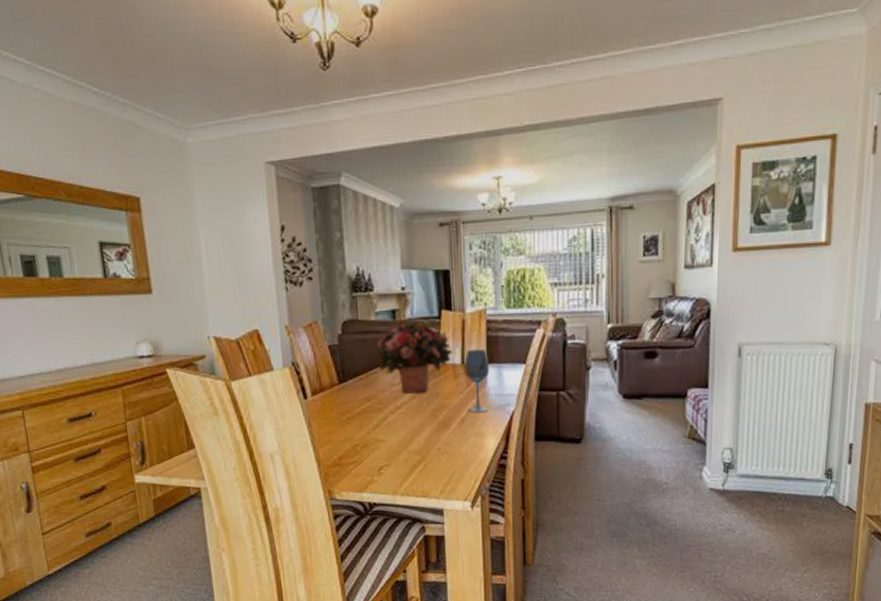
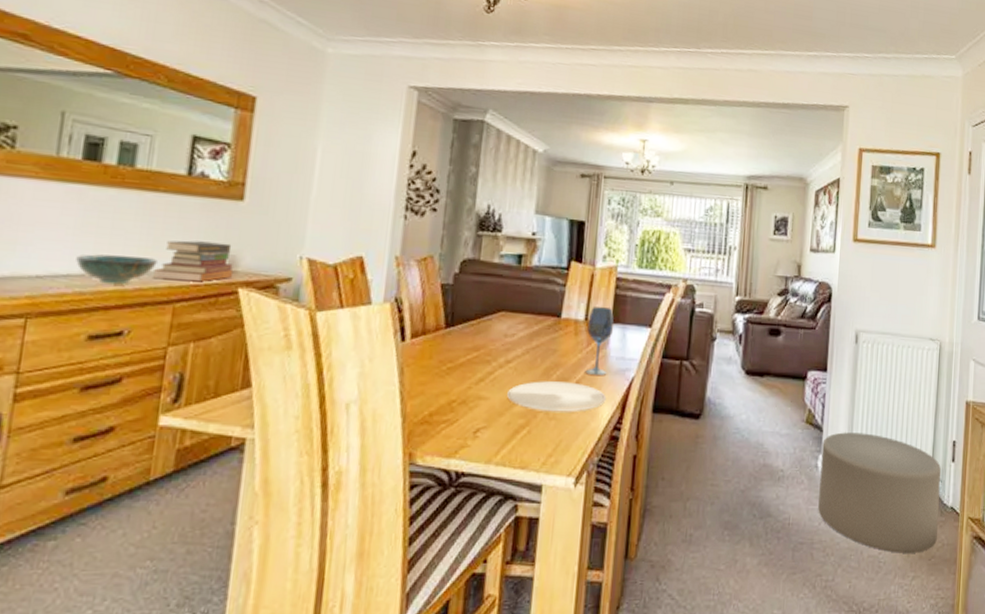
decorative bowl: none [42,352,101,377] -> present [76,254,157,285]
books: none [100,332,159,369] -> present [153,240,233,282]
bouquet: present [373,321,452,394] -> none [490,268,577,349]
plate: none [401,420,491,449] -> present [507,381,607,414]
pouf: none [704,443,835,550] -> present [818,432,941,553]

